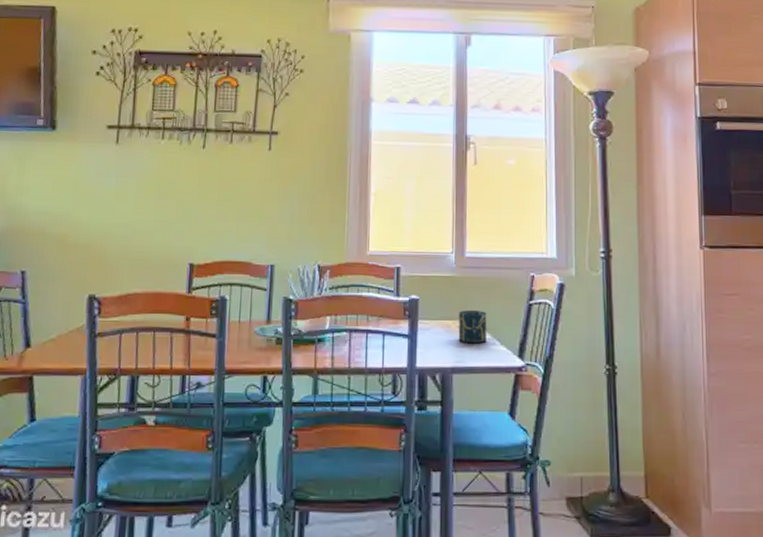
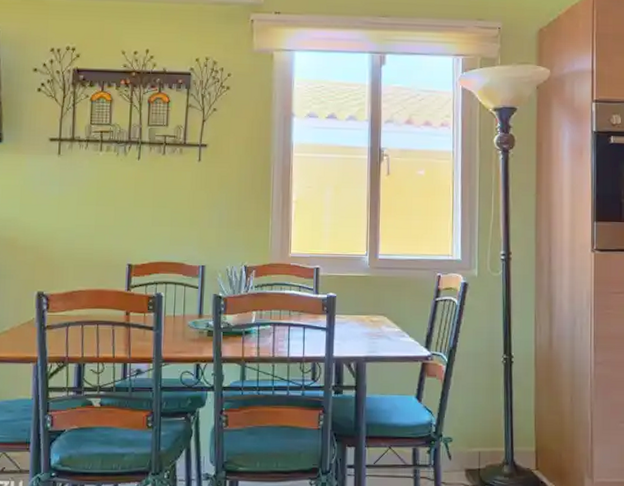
cup: present [458,310,487,344] -> none [371,306,397,336]

